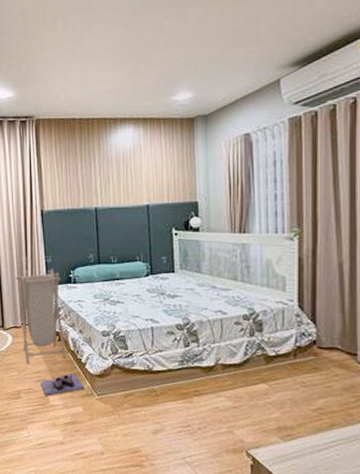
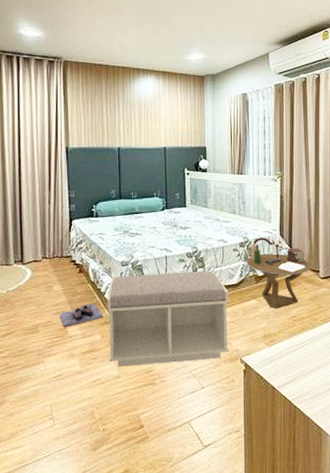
laundry hamper: present [15,268,67,363] -> none [36,203,87,296]
bench: none [88,345,232,448] -> present [107,271,229,368]
side table: none [241,309,344,397] -> present [238,237,311,309]

